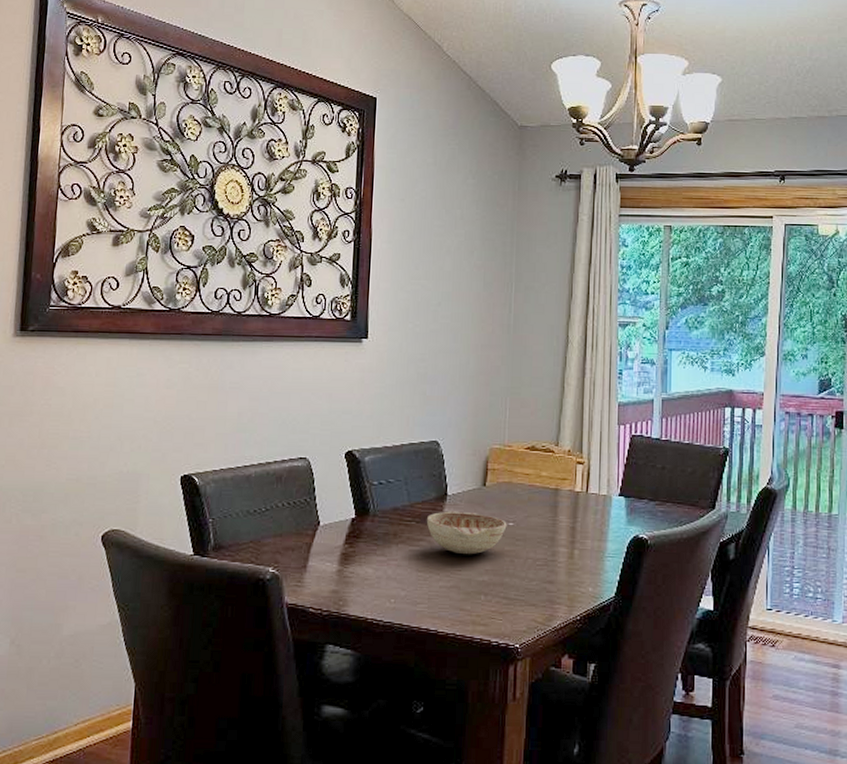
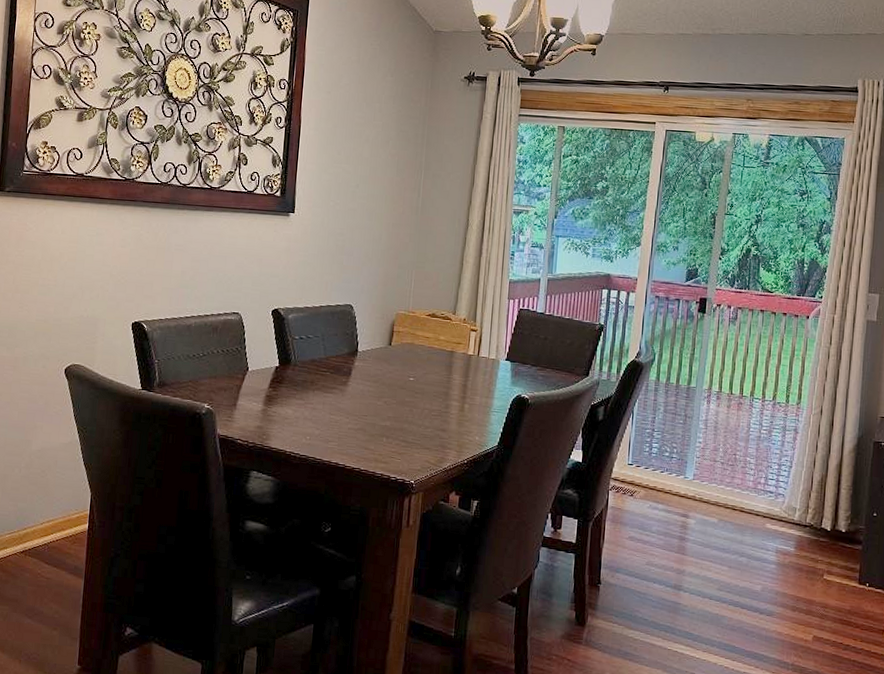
decorative bowl: present [426,511,507,555] -> none [339,365,408,403]

